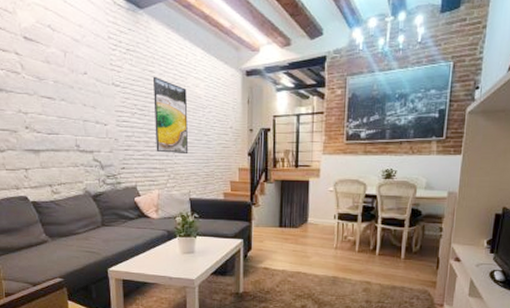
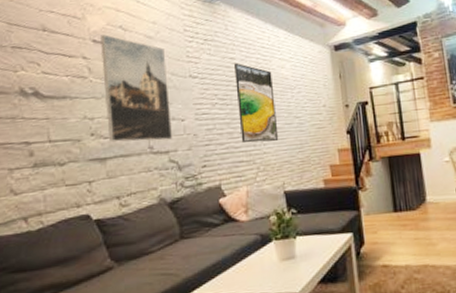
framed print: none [31,32,97,141] -> present [101,35,173,142]

